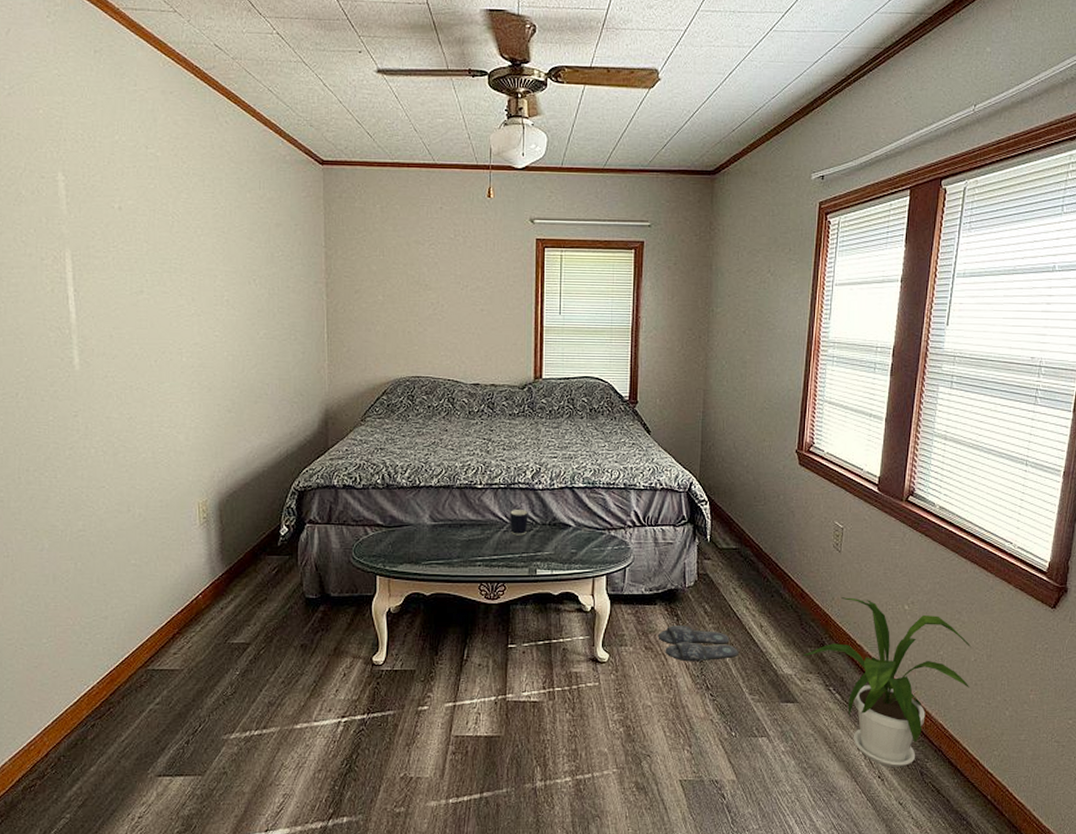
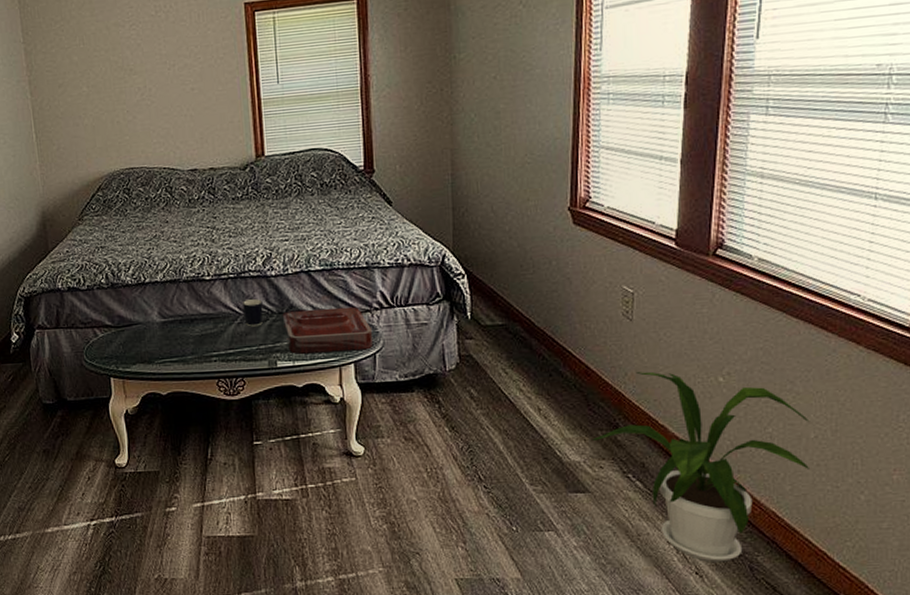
decorative tray: none [545,523,625,564] -> present [282,306,373,354]
slippers: present [659,625,738,662] -> none [419,413,514,452]

